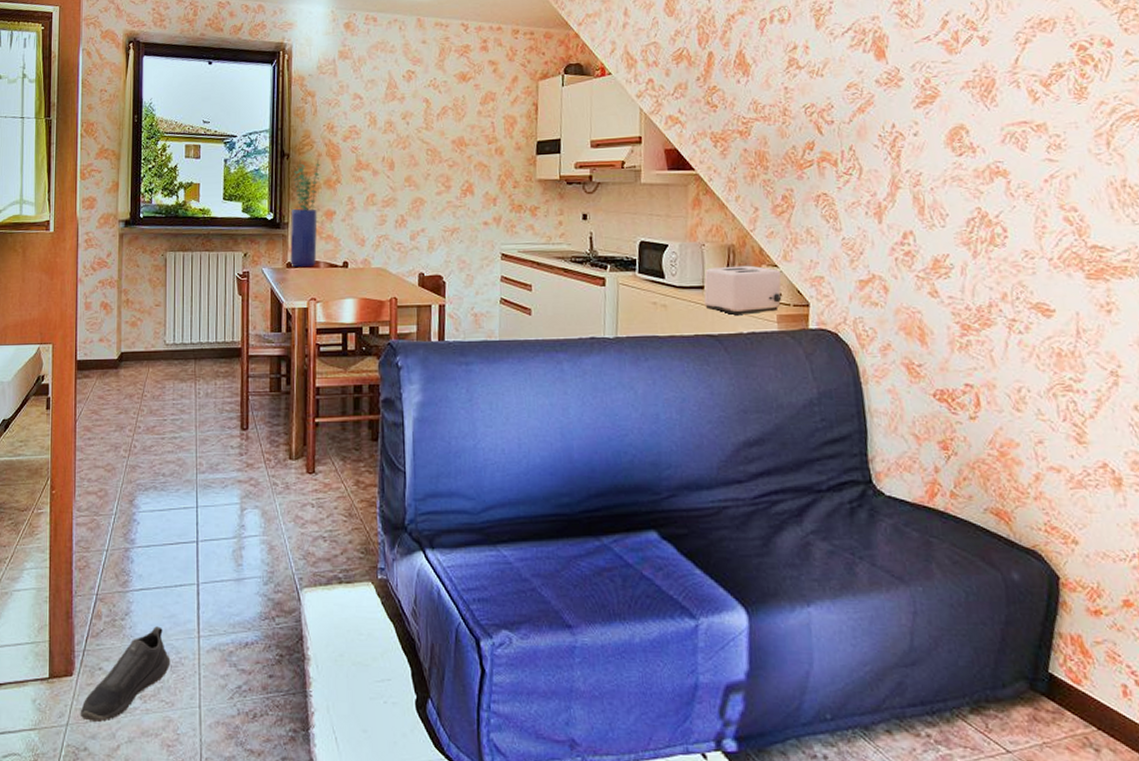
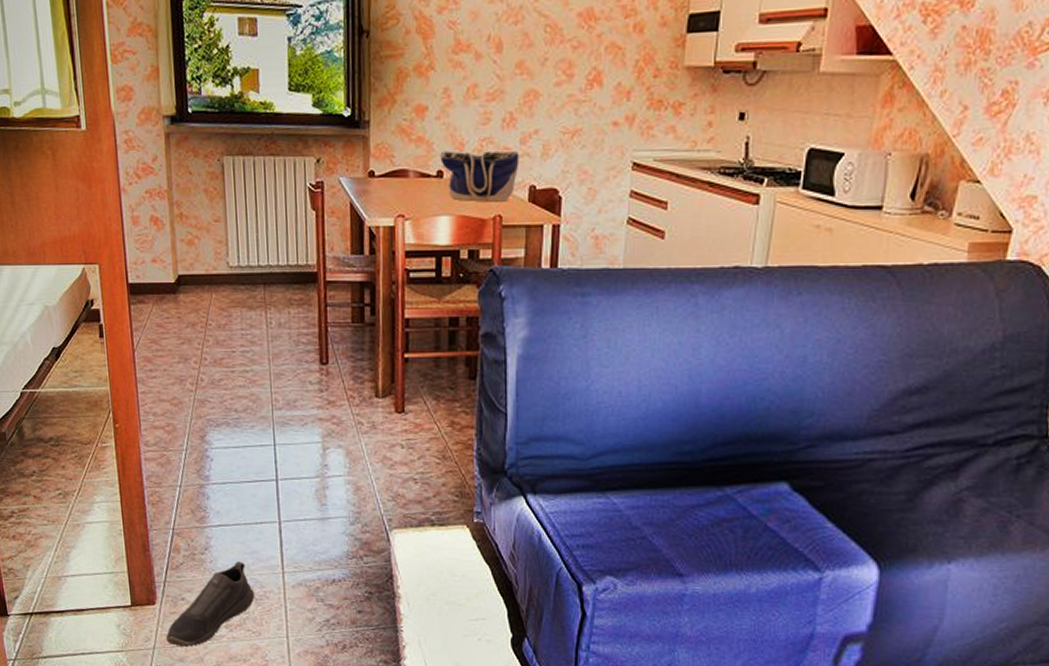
vase: present [290,158,320,268] -> none [372,36,408,178]
tote bag: none [345,245,410,287] -> present [440,151,519,202]
toaster: present [704,265,782,316] -> none [880,180,983,243]

